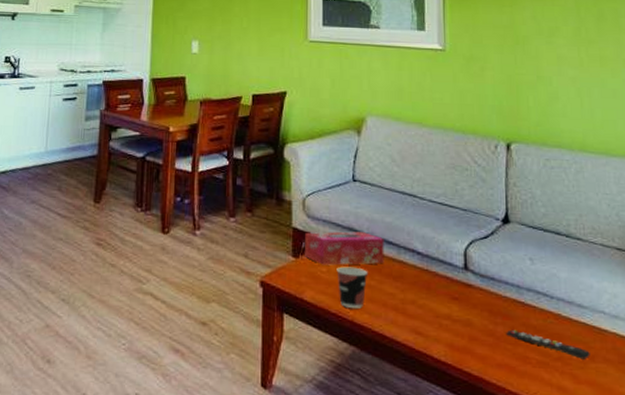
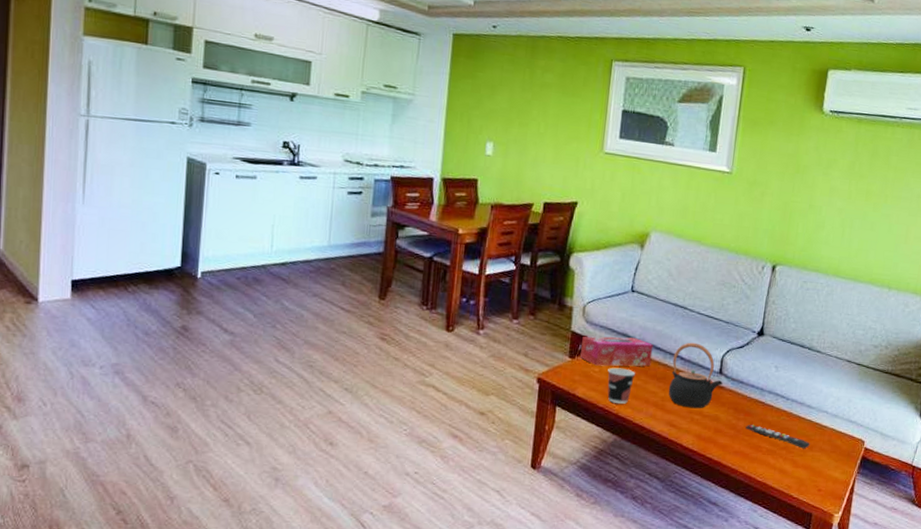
teapot: none [408,234,470,312] -> present [668,342,723,409]

